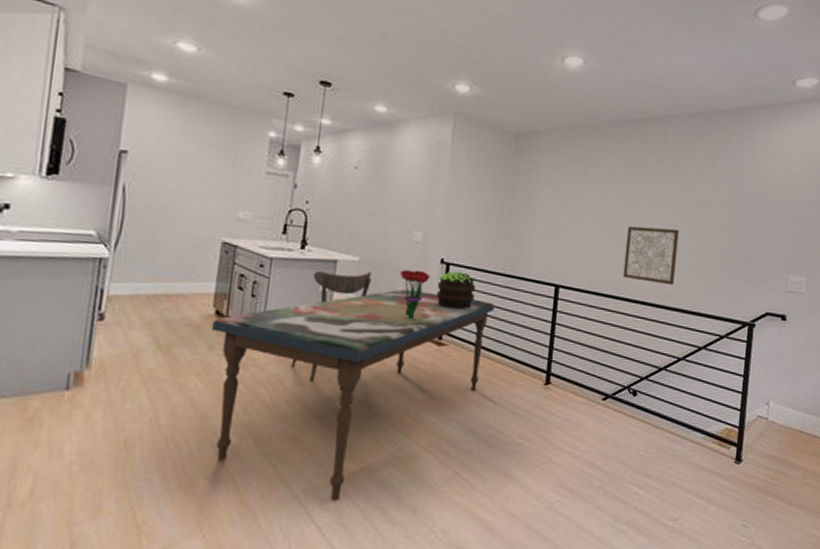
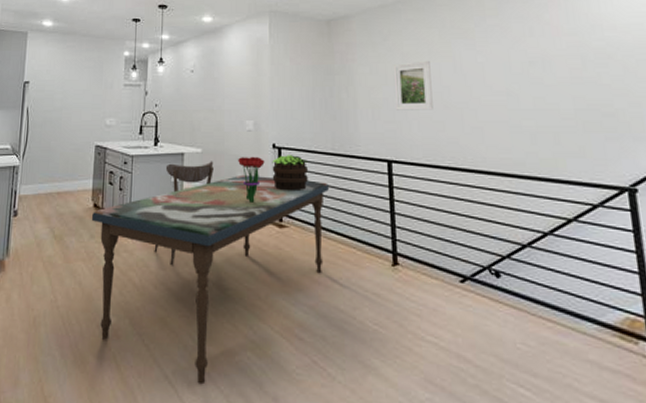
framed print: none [570,189,610,240] -> present [393,61,433,110]
wall art: present [623,226,679,286] -> none [455,91,522,151]

